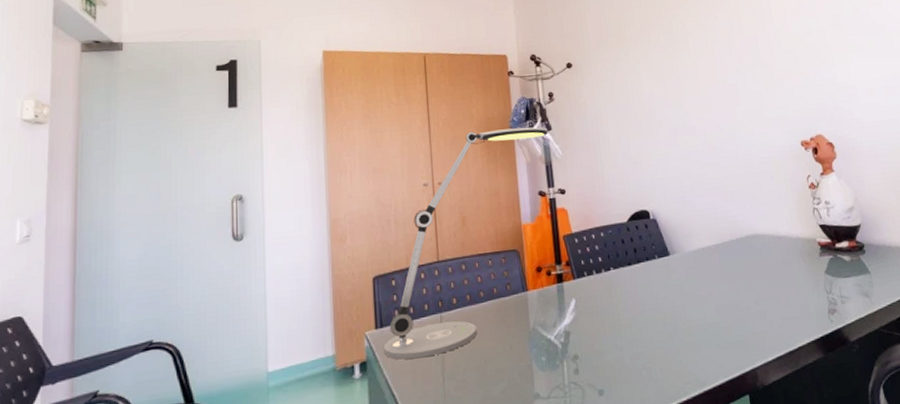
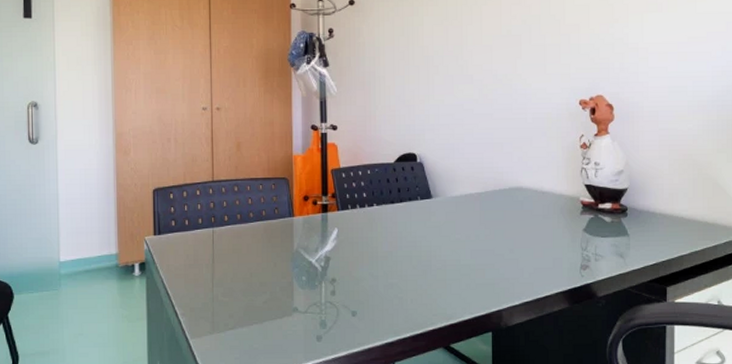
desk lamp: present [383,127,548,360] -> none [160,61,325,265]

